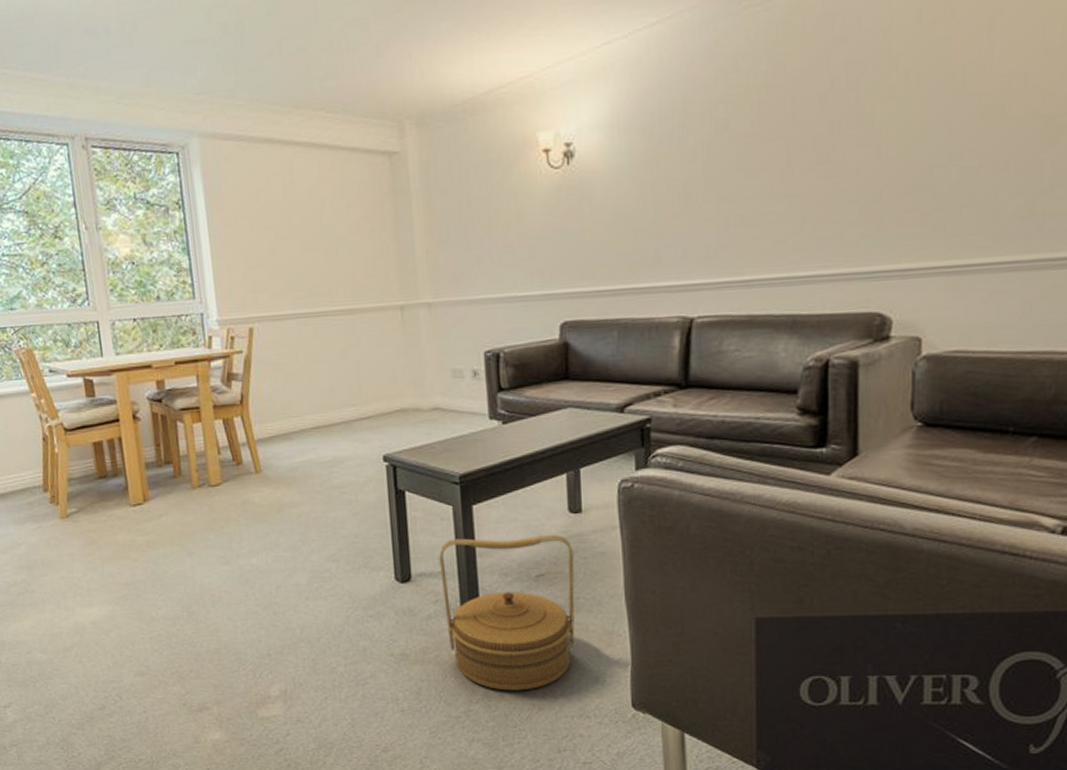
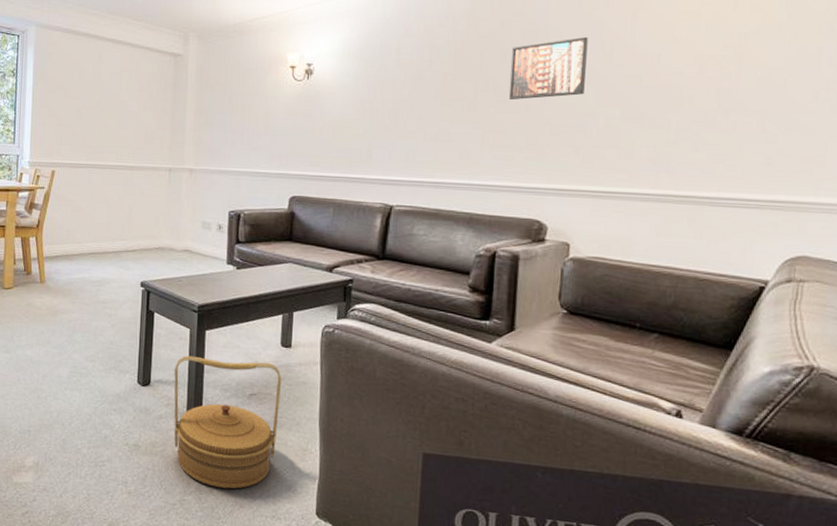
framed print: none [832,60,932,160] -> present [509,36,588,101]

